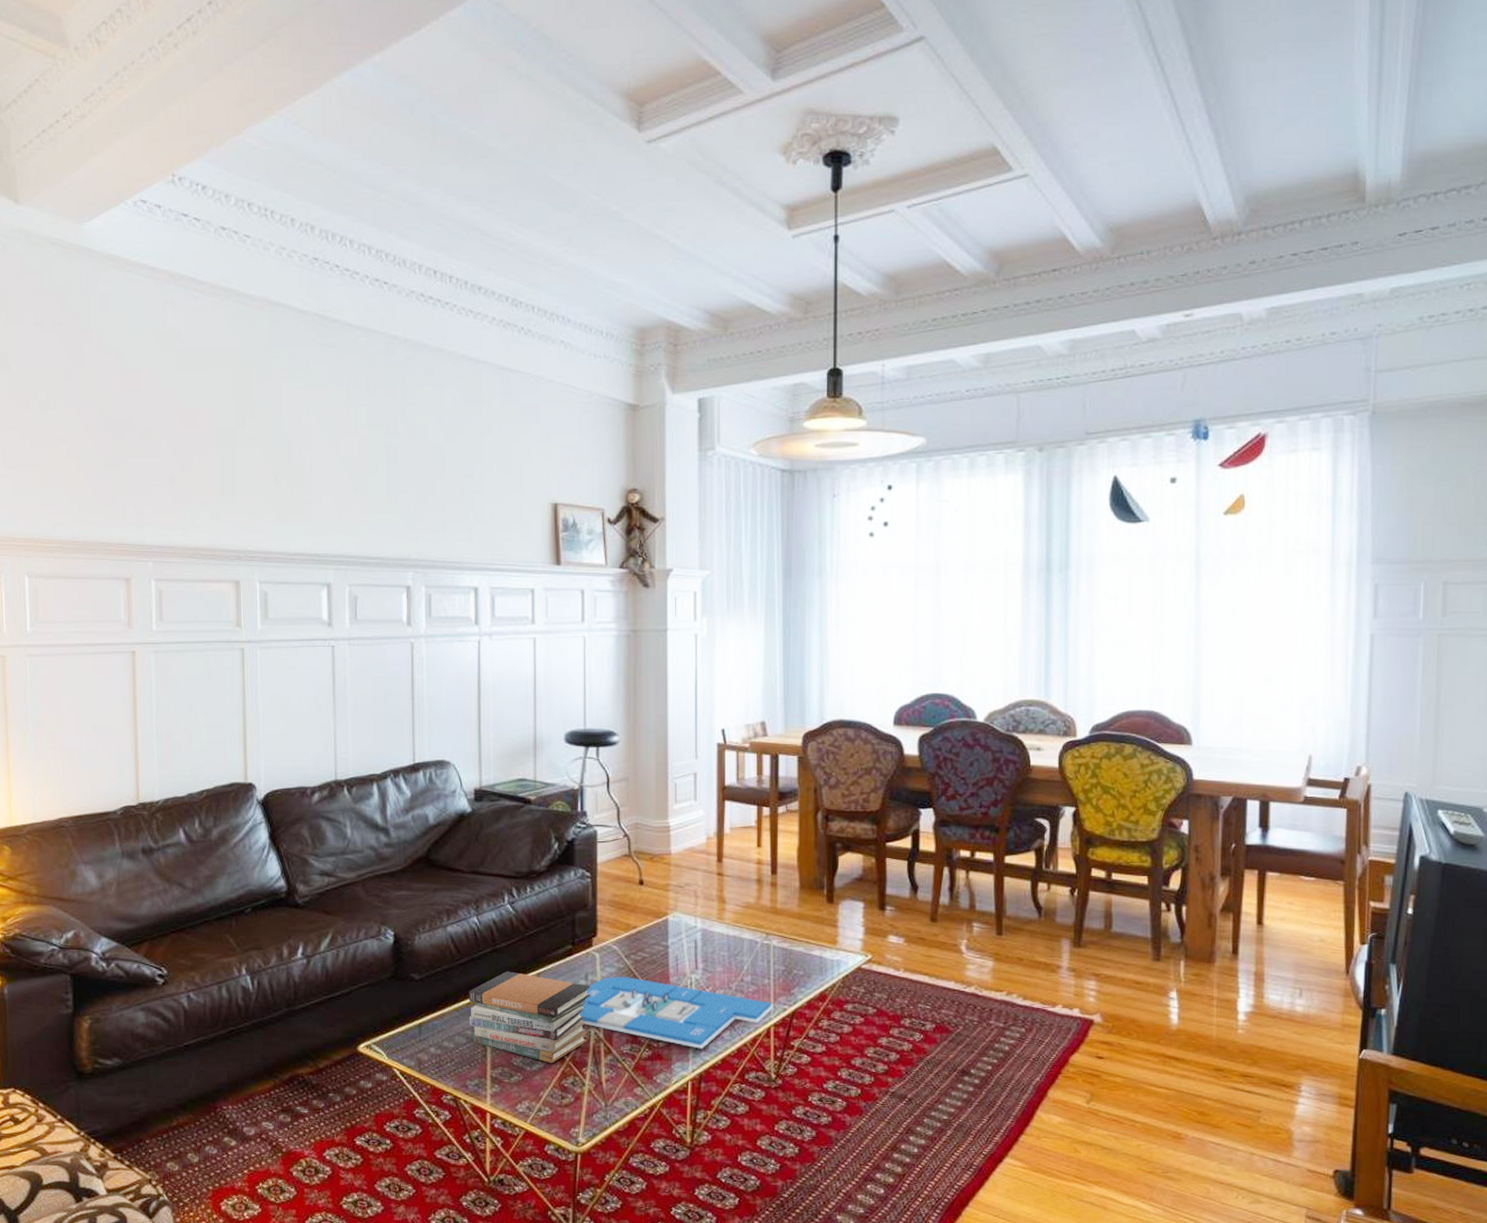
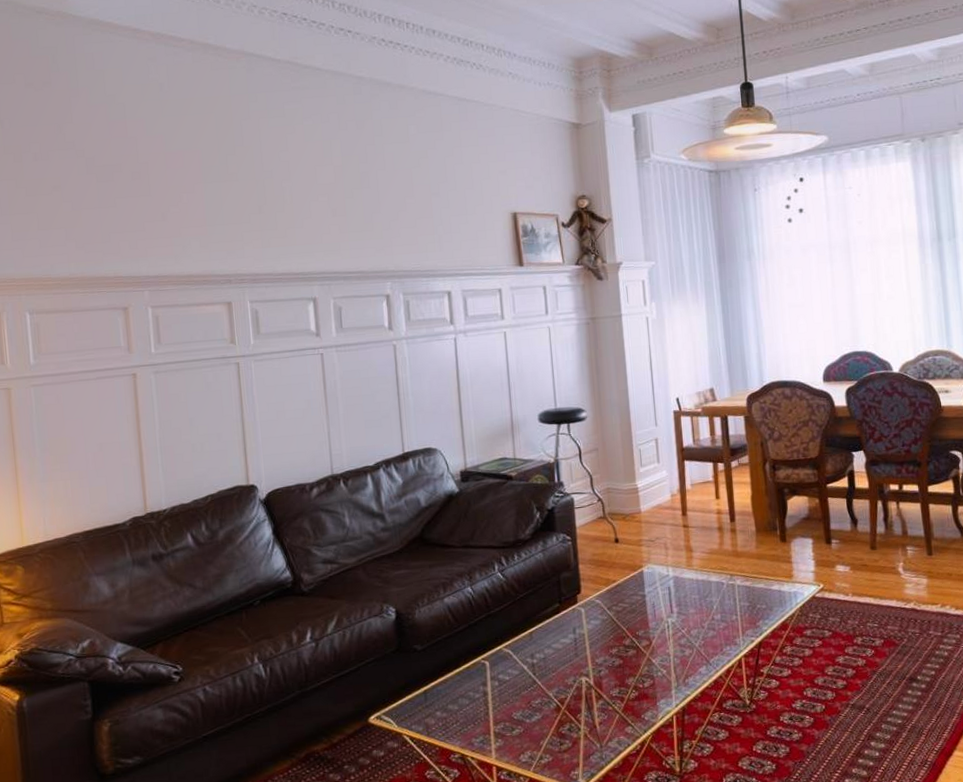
book stack: present [468,971,591,1064] -> none [468,633,580,714]
board game: present [580,977,773,1049] -> none [571,627,742,685]

